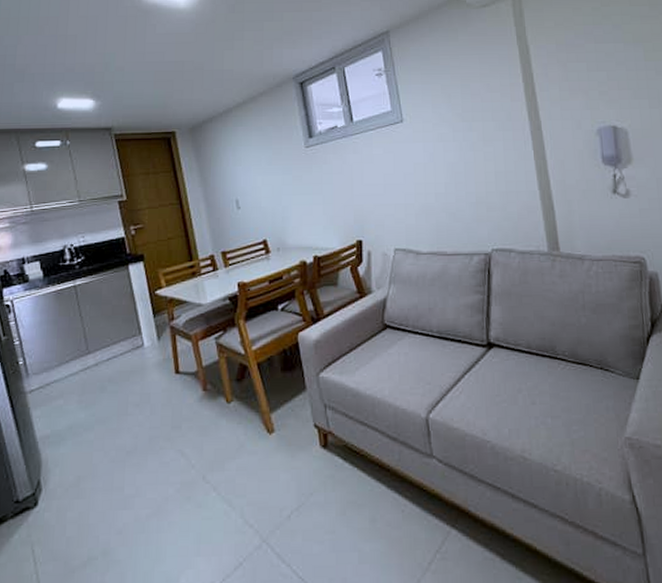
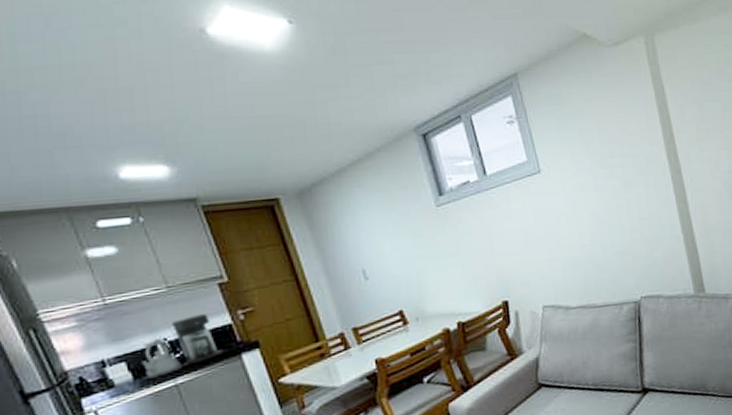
kettle: none [51,244,82,278] -> present [141,339,183,379]
coffee maker: none [78,227,116,269] -> present [171,314,225,365]

